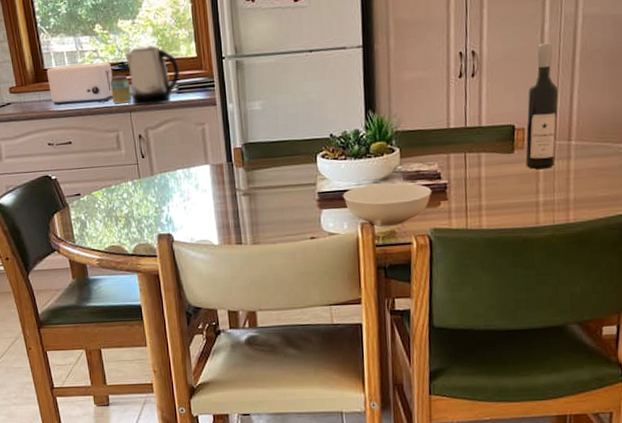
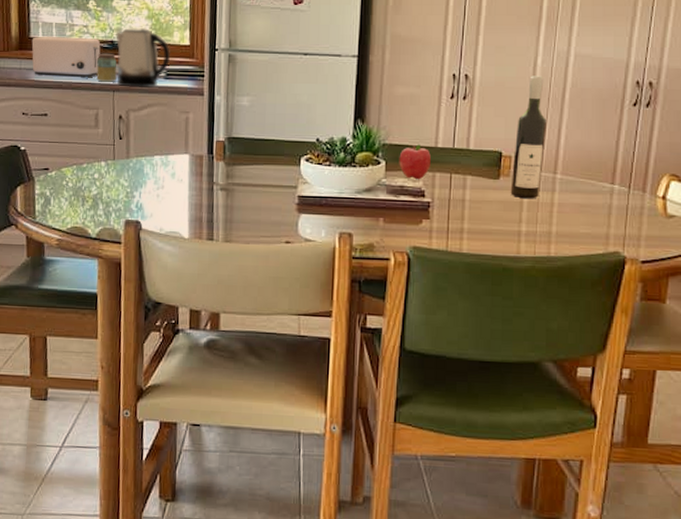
bowl: present [343,182,432,227] -> none [323,194,415,240]
fruit: none [412,127,444,163] -> present [399,144,431,180]

